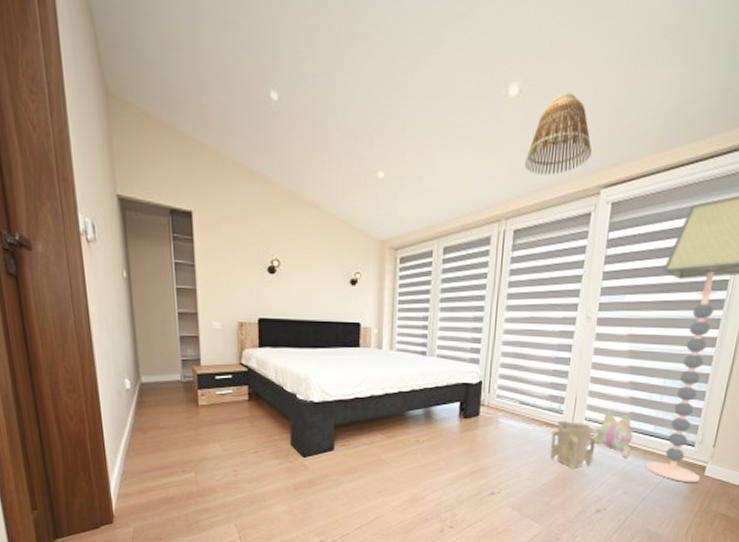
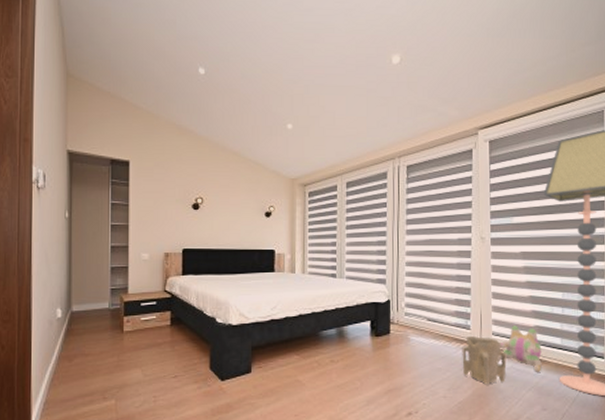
lamp shade: present [524,92,592,175] -> none [410,59,467,121]

